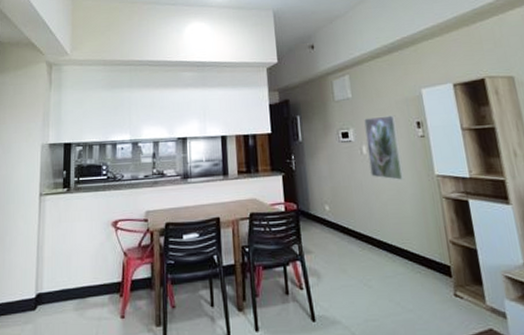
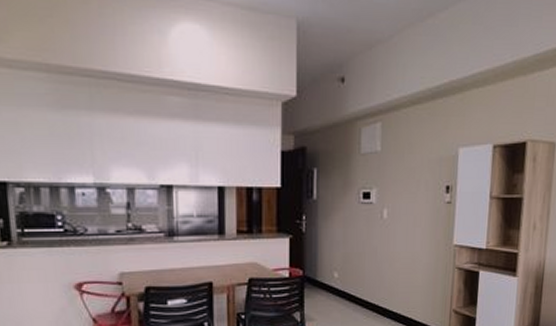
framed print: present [364,115,405,180] -> none [388,176,426,248]

